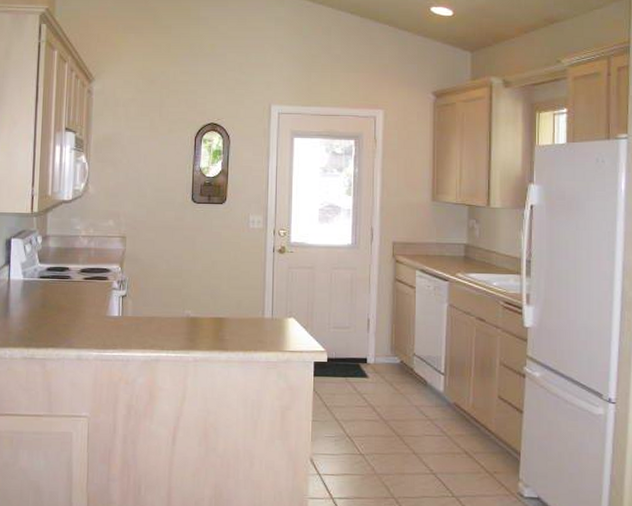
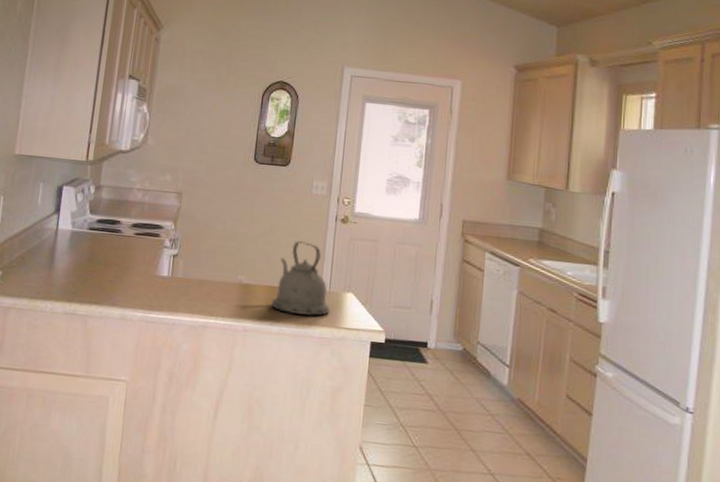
kettle: none [218,273,274,343] -> present [271,241,330,316]

